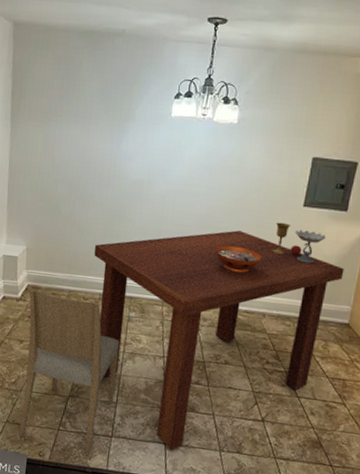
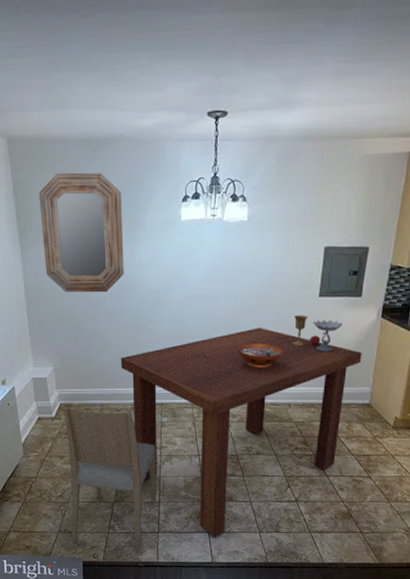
home mirror: none [32,59,116,178] -> present [38,173,124,293]

